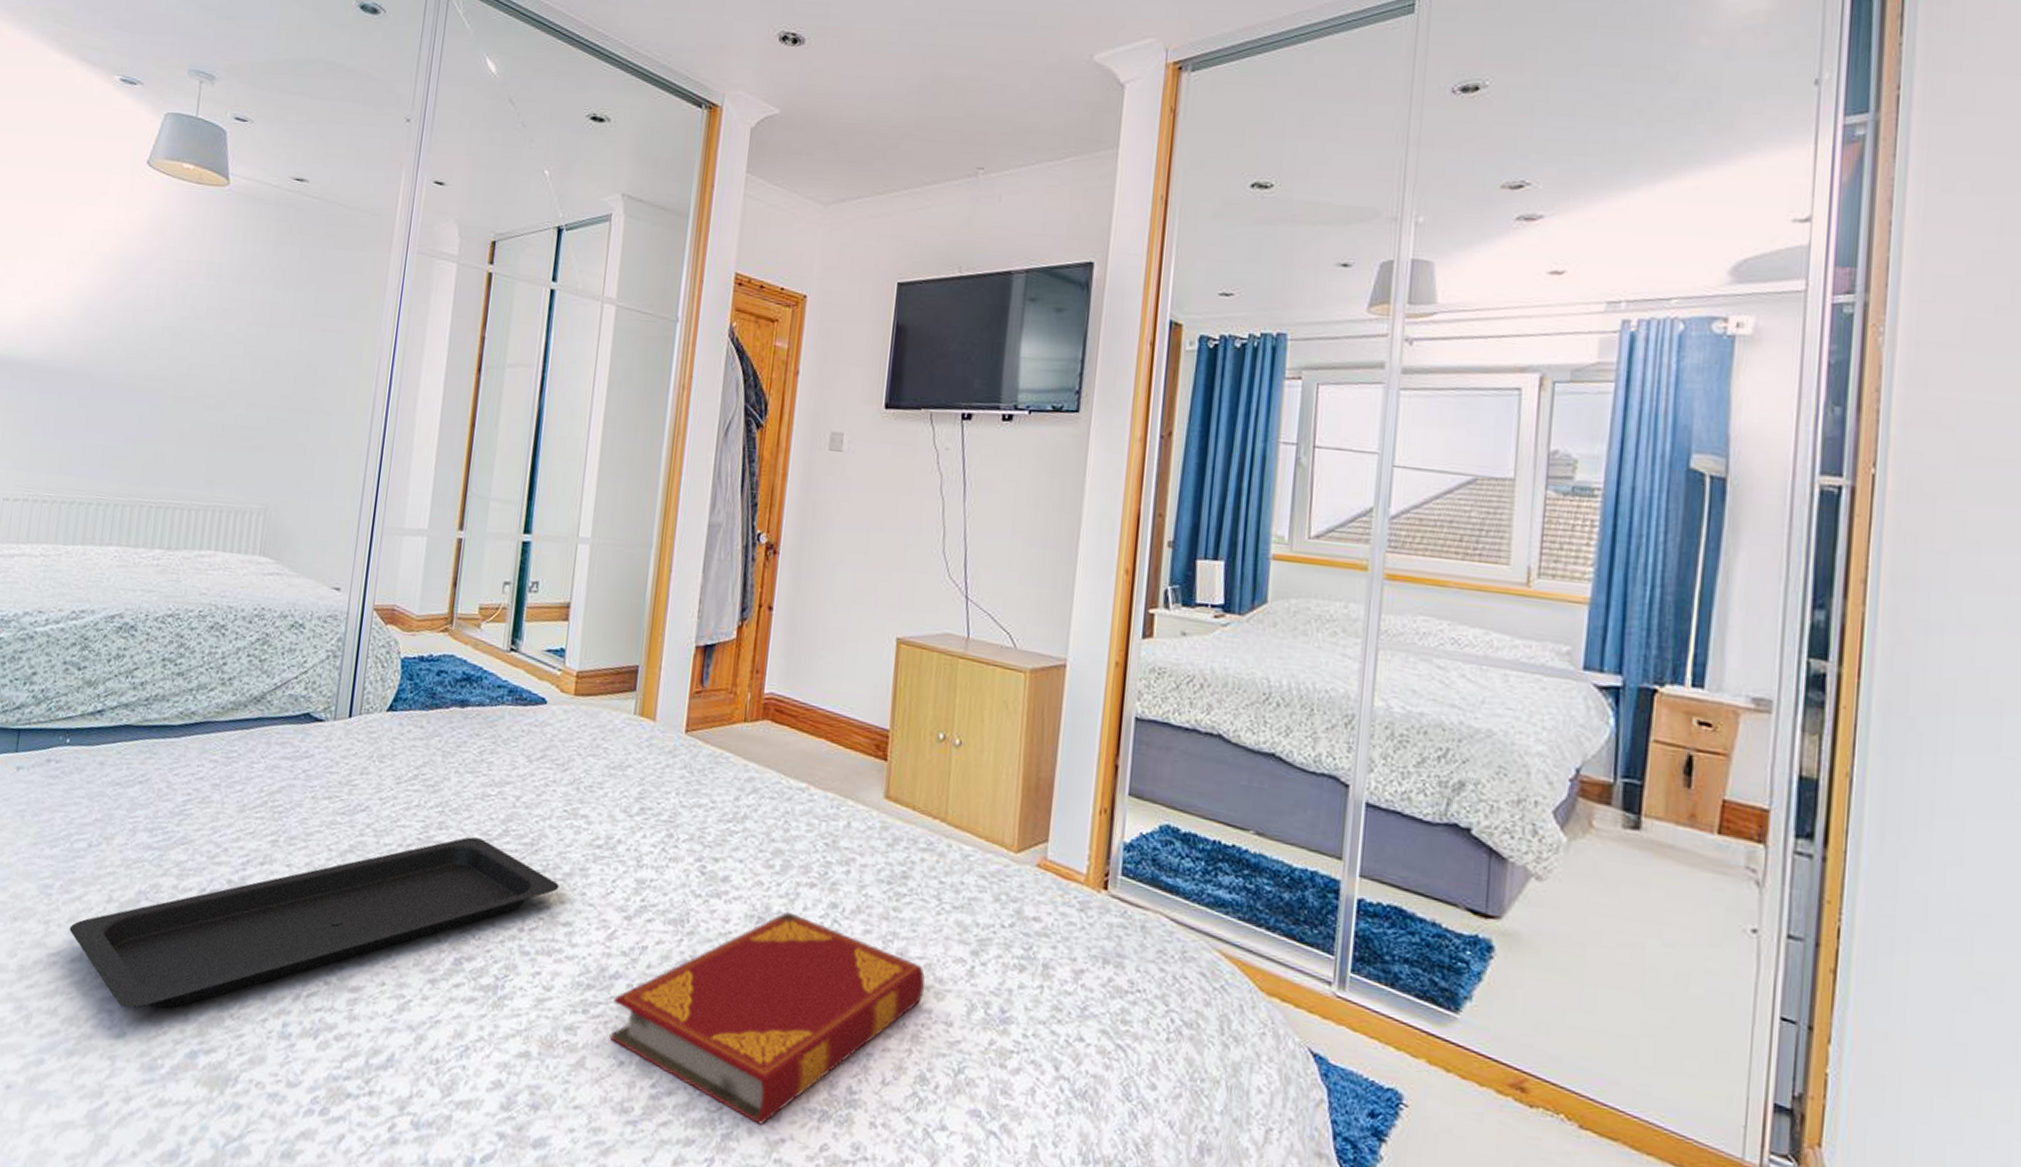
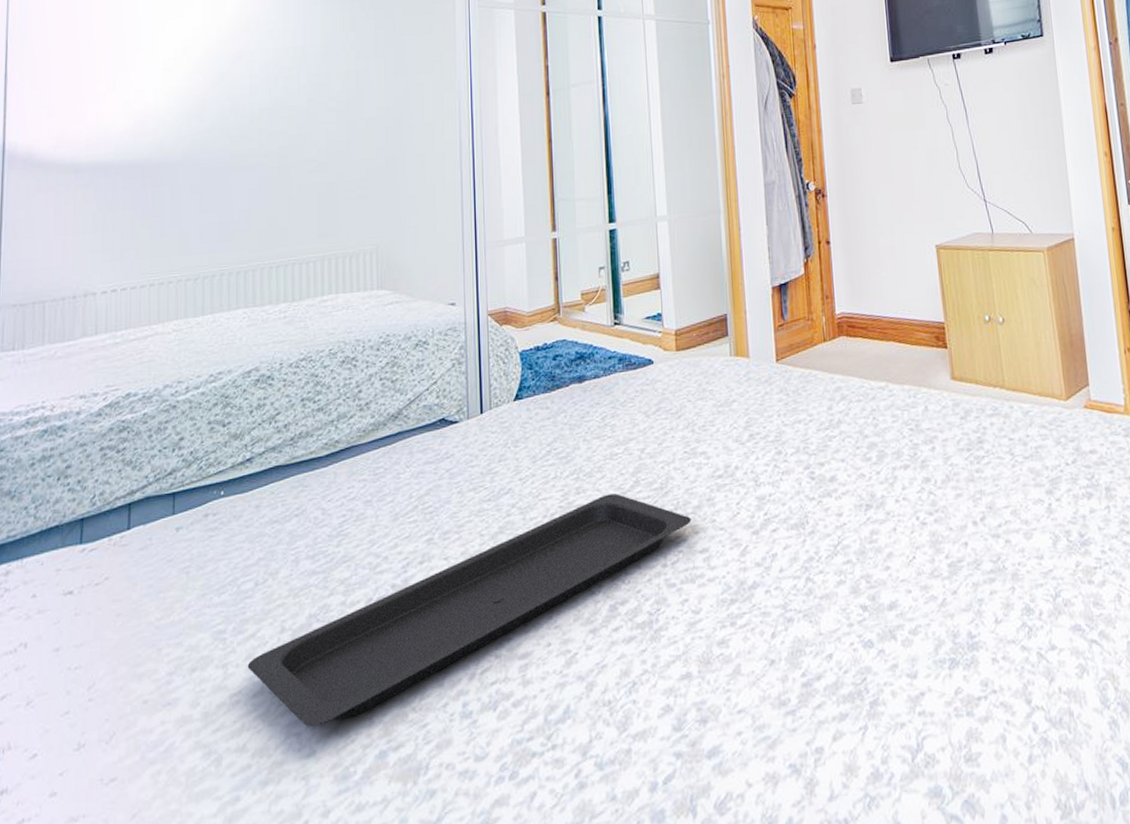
hardback book: present [609,911,925,1125] -> none [756,494,1015,685]

